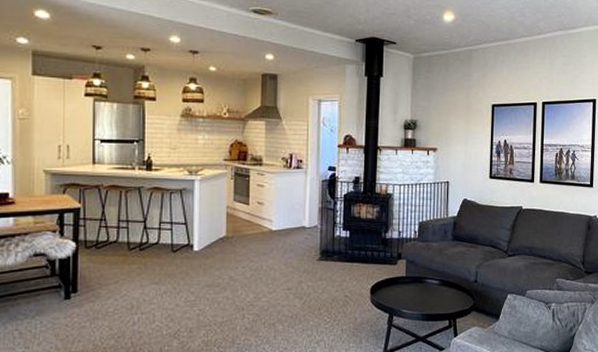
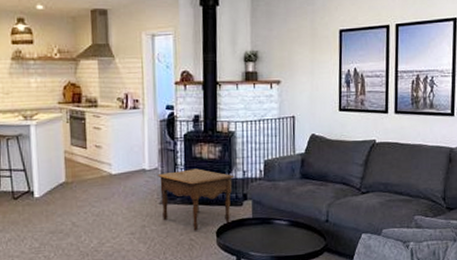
side table: none [316,228,391,288] -> present [157,169,235,231]

